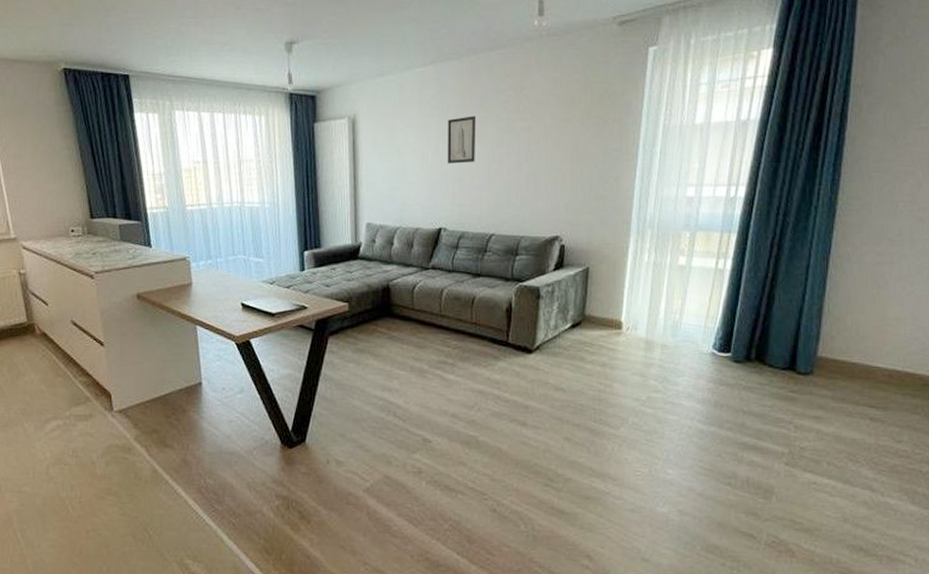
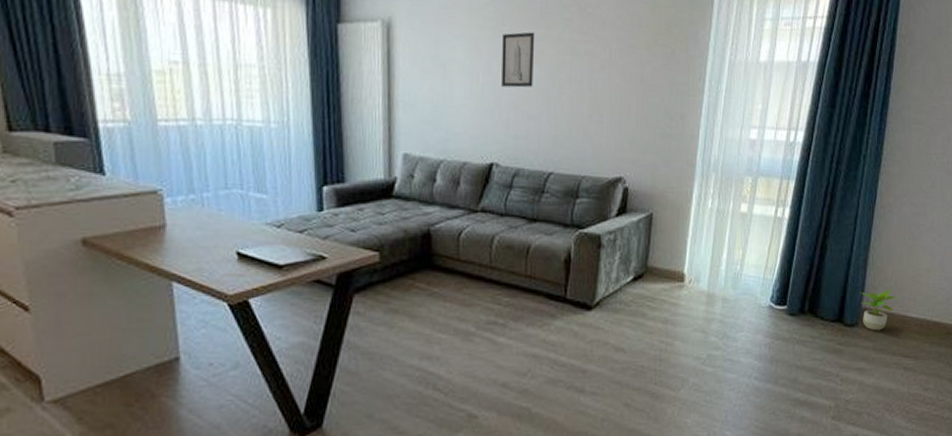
potted plant: none [814,338,860,380] -> present [860,289,898,331]

